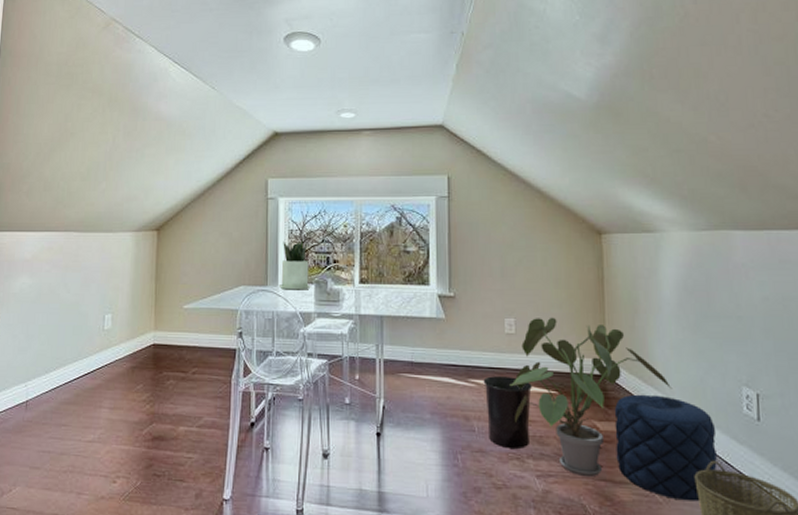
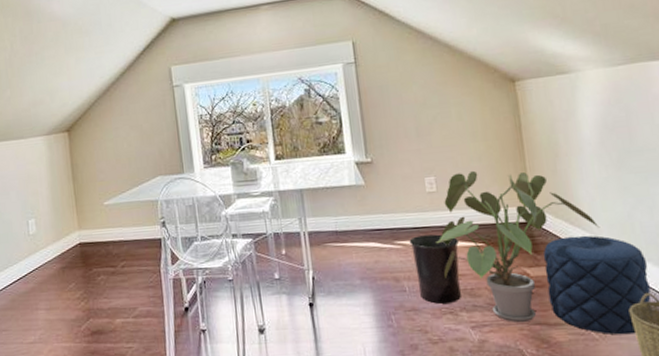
planter: present [278,240,311,290] -> none [194,124,228,175]

